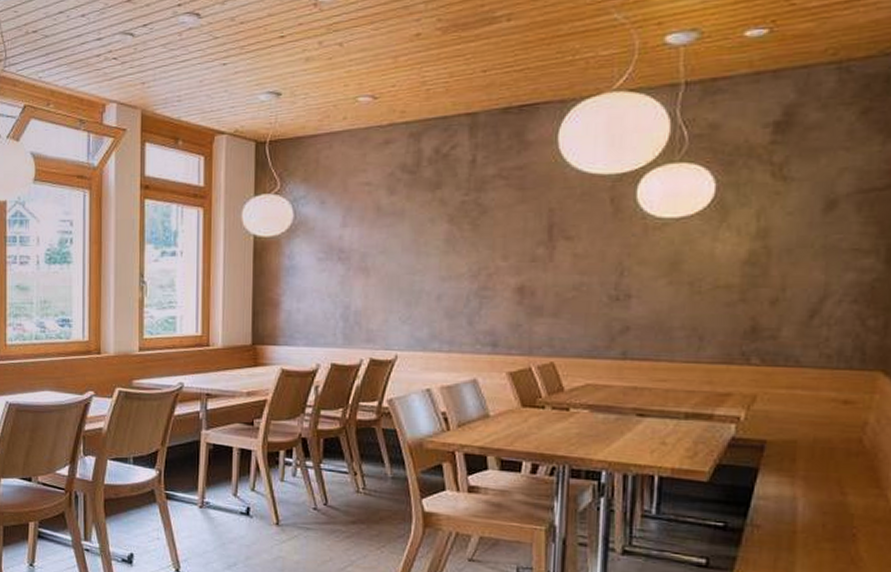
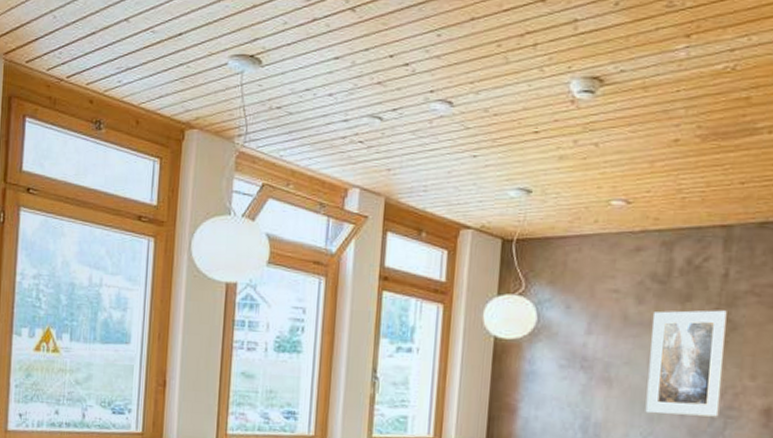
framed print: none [403,195,477,298] -> present [645,310,727,417]

